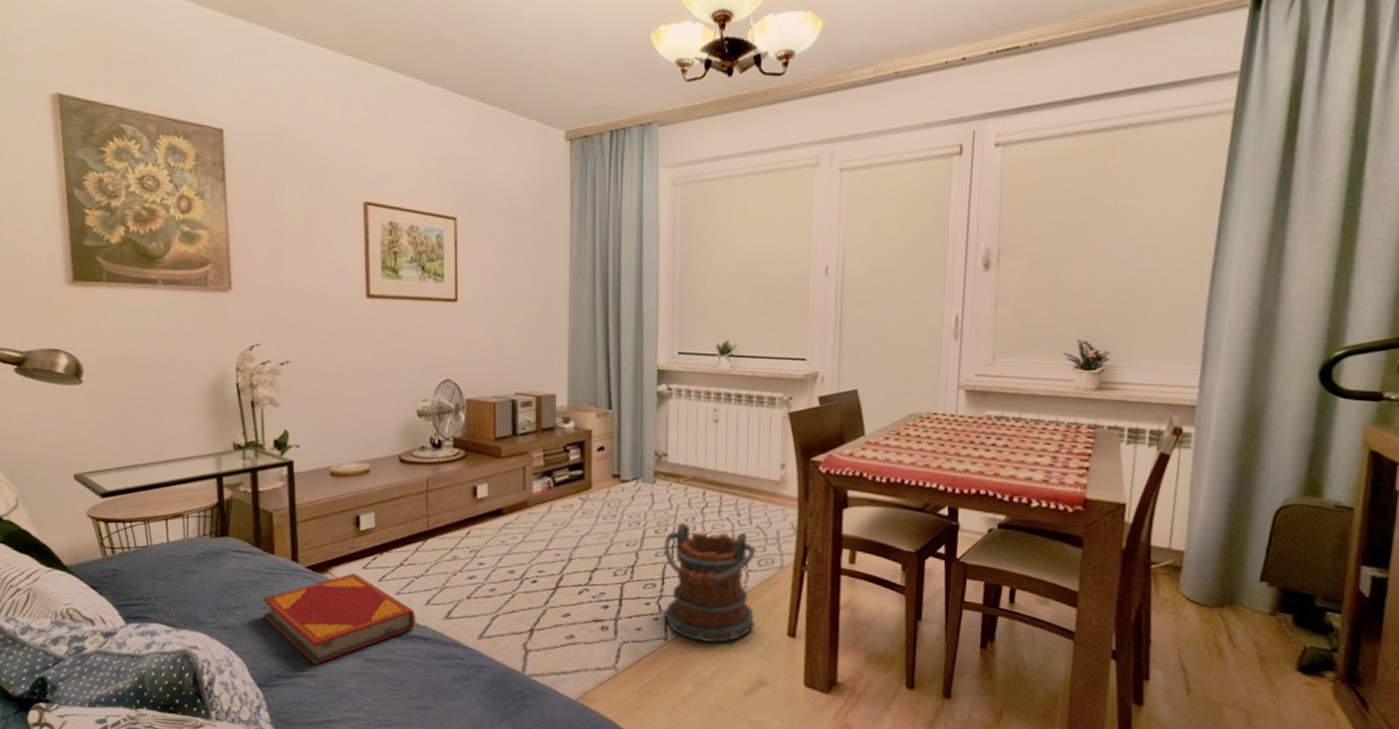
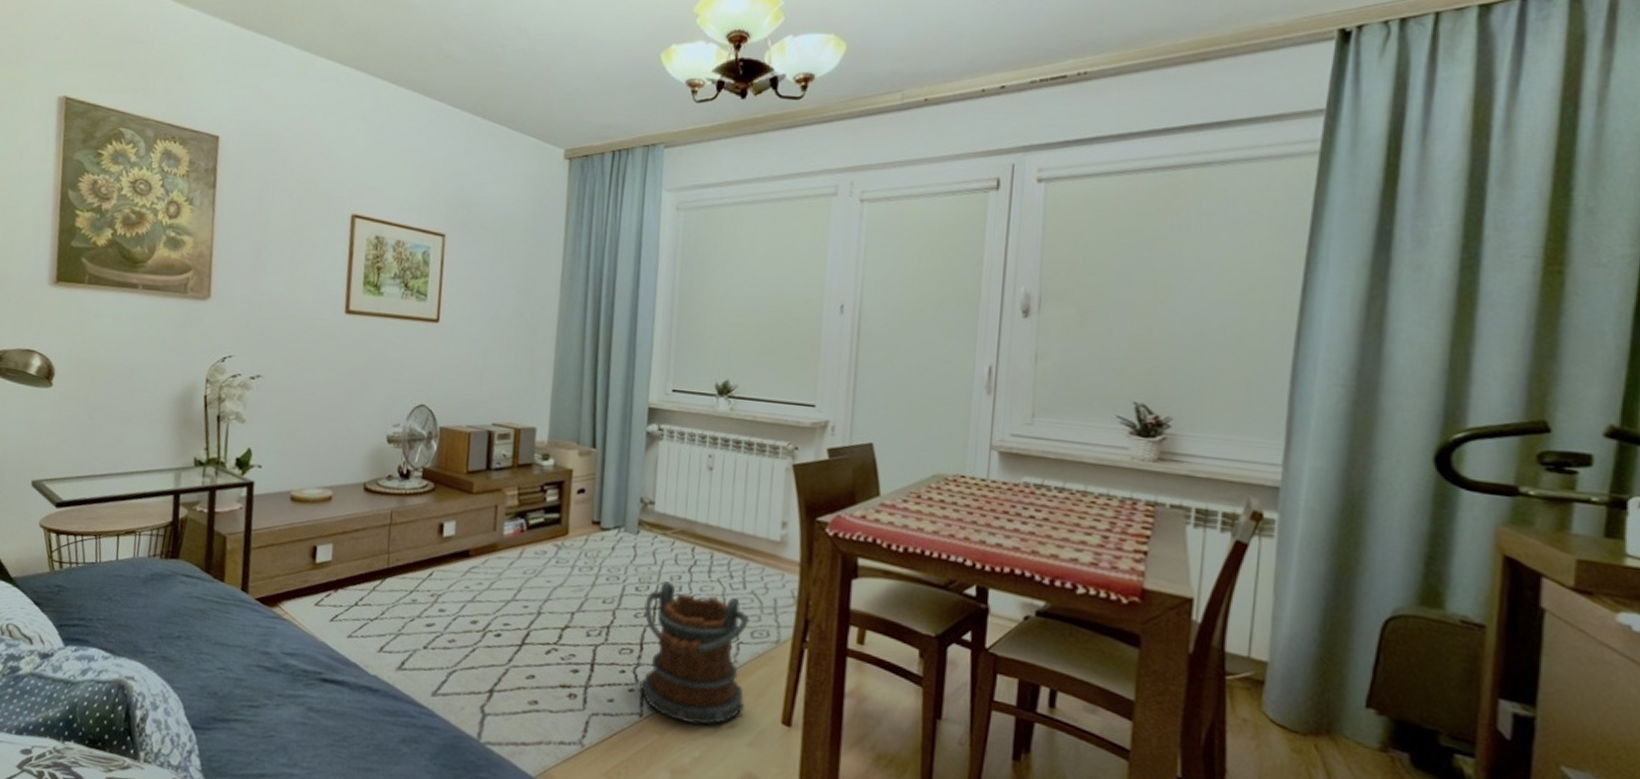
hardback book: present [262,573,416,665] -> none [205,609,367,710]

